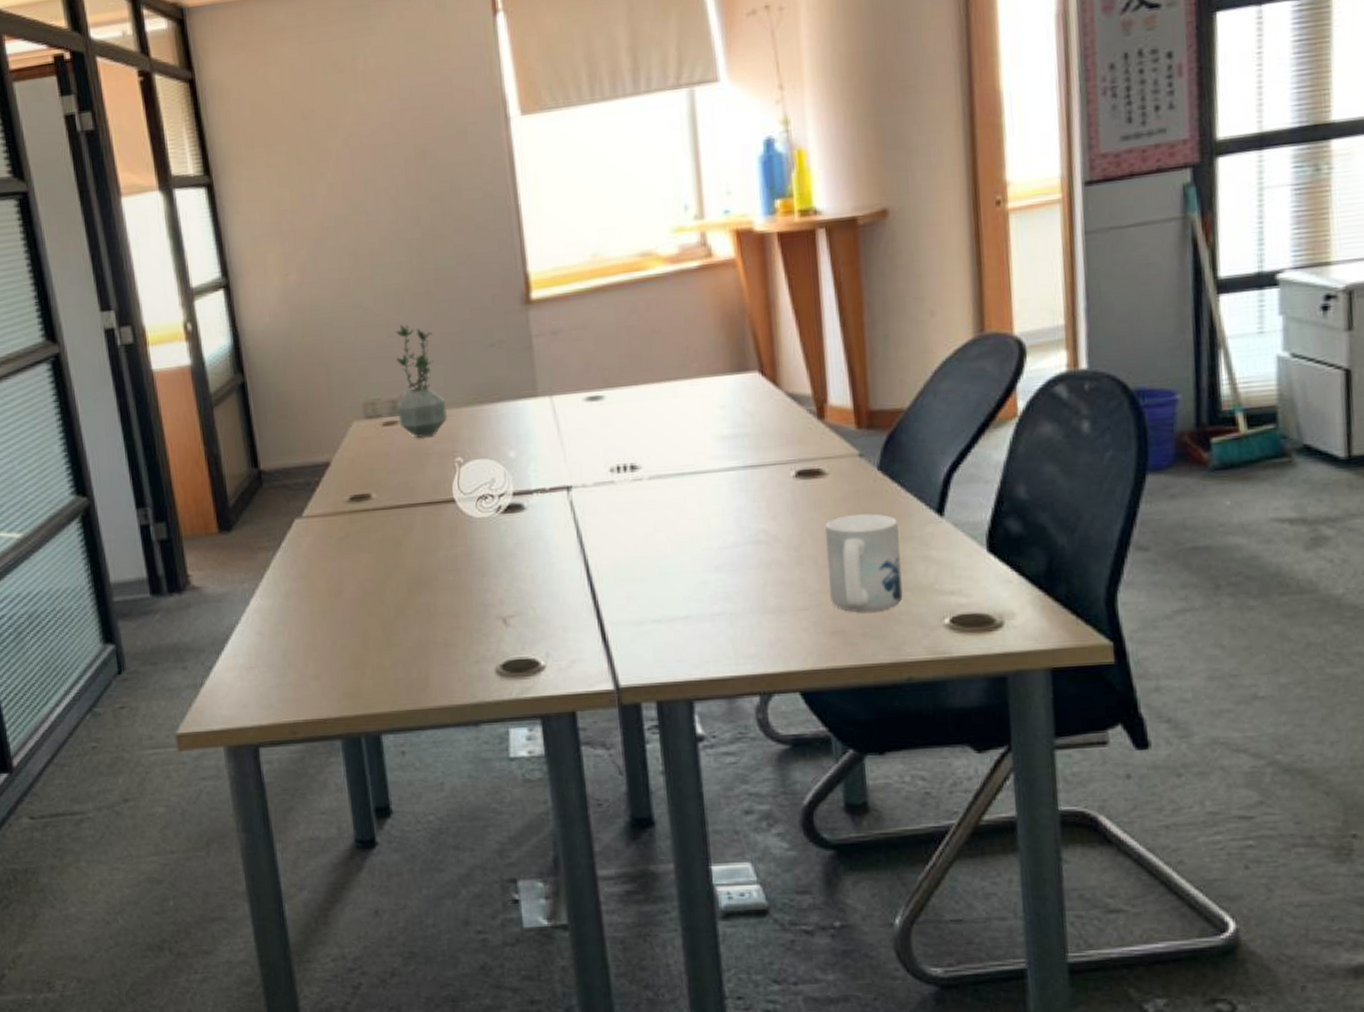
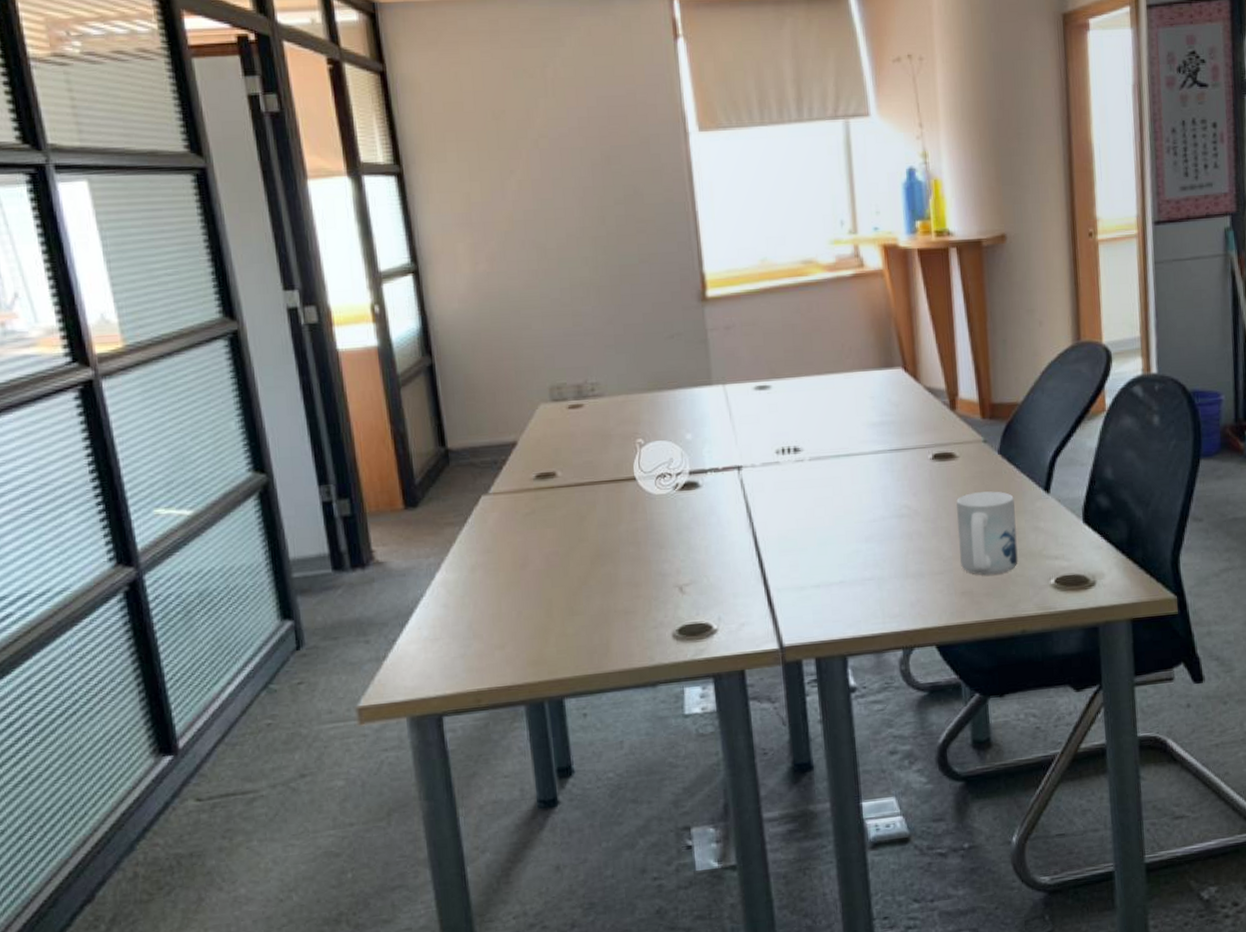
potted plant: present [395,324,448,438] -> none [581,315,630,420]

